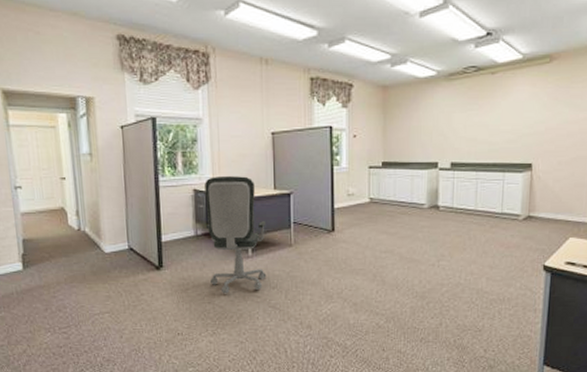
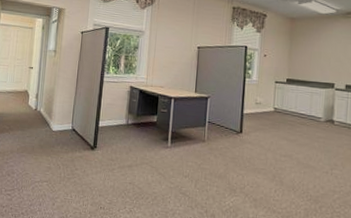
office chair: present [205,176,267,294] -> none [133,77,186,177]

